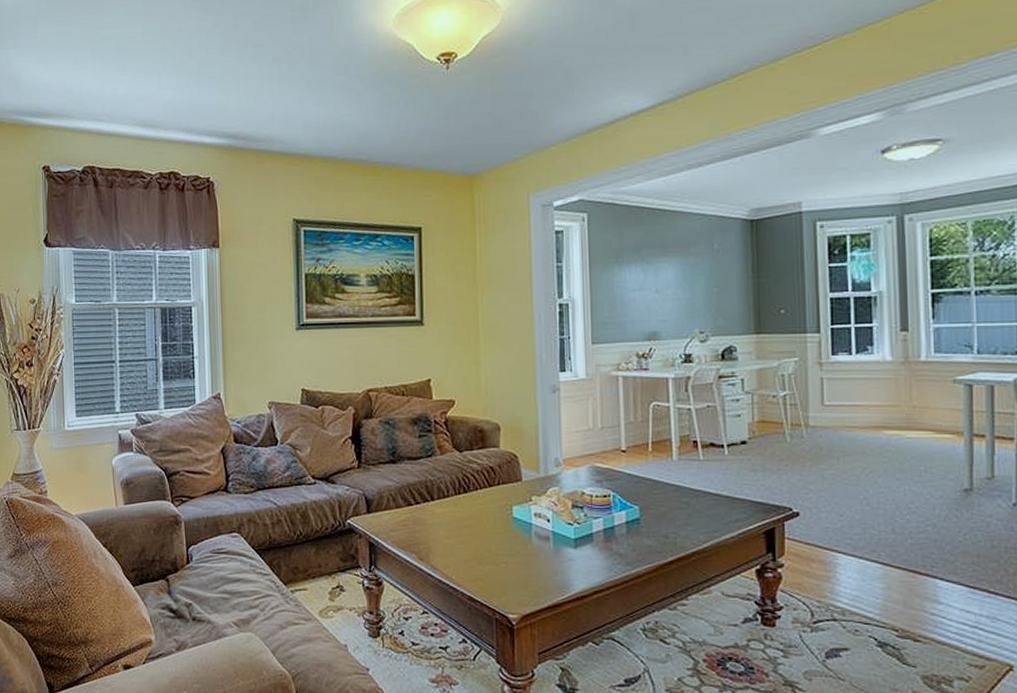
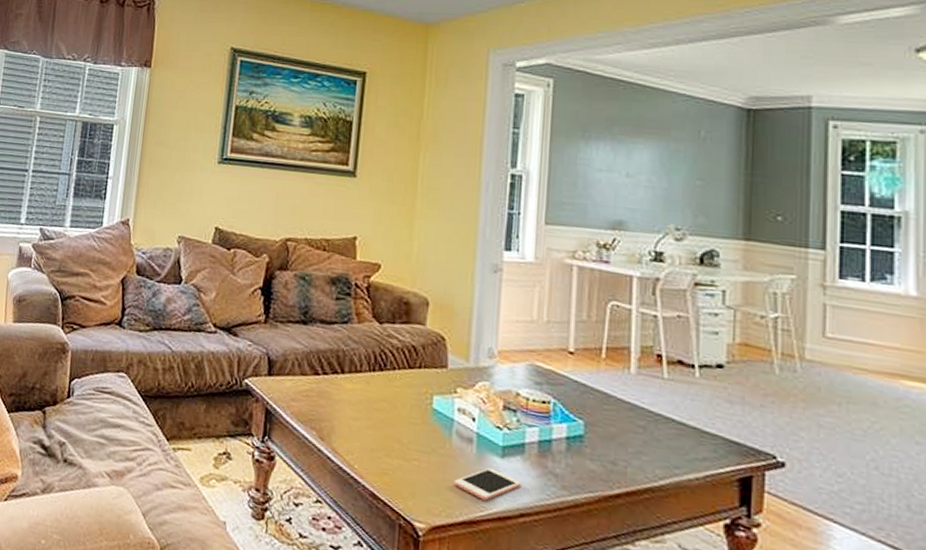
cell phone: none [537,558,593,586] -> present [454,467,522,501]

